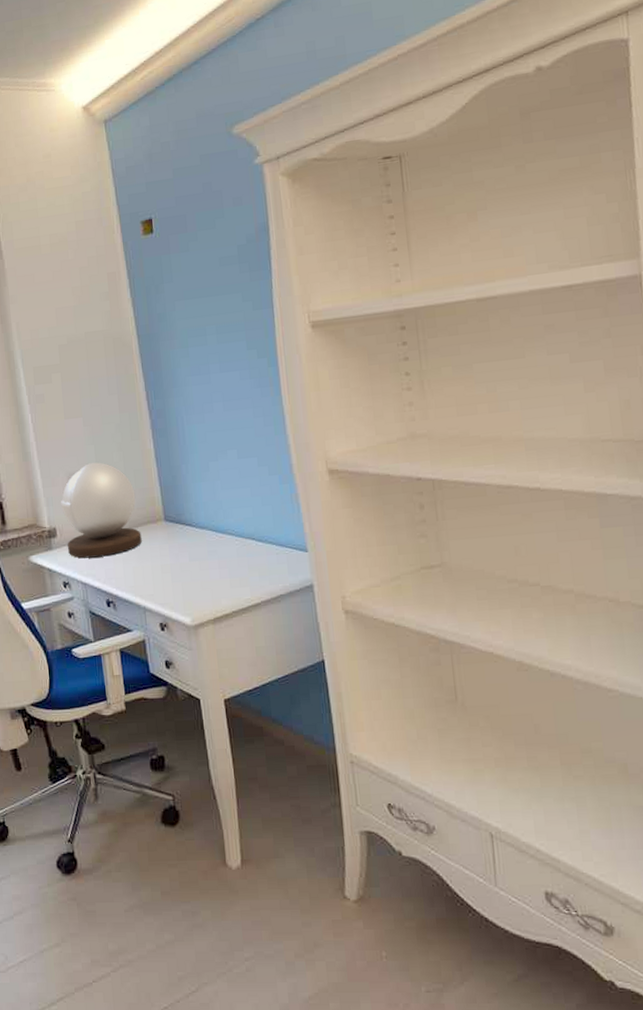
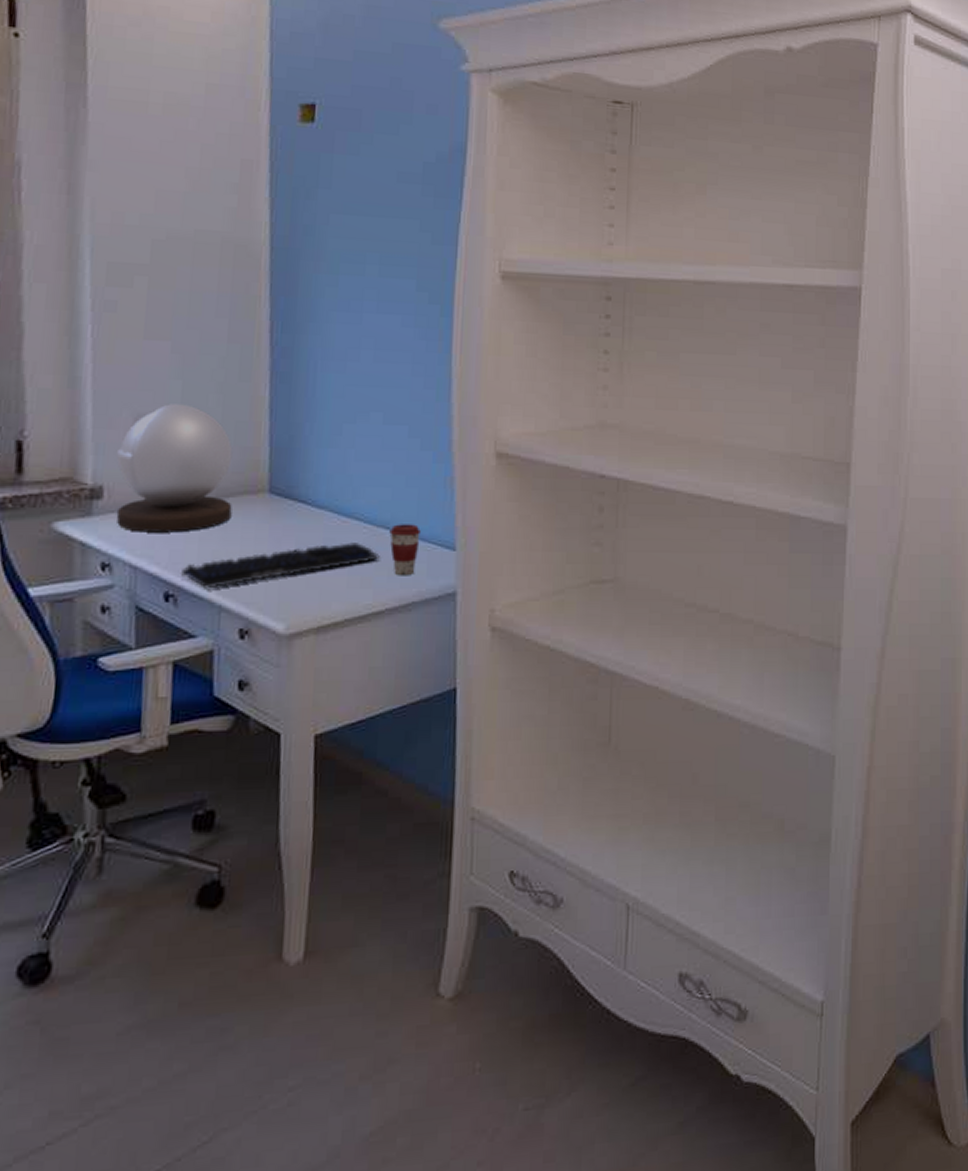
keyboard: none [114,552,251,596] -> present [180,542,380,589]
coffee cup: none [255,534,280,575] -> present [389,524,421,576]

